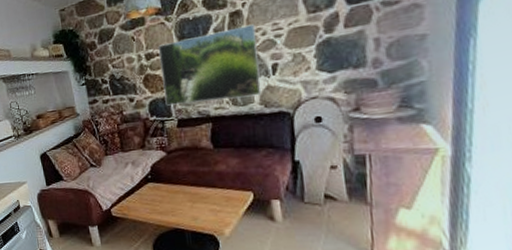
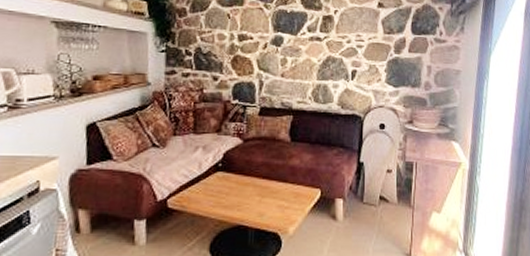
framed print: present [158,24,262,106] -> none [251,29,343,96]

